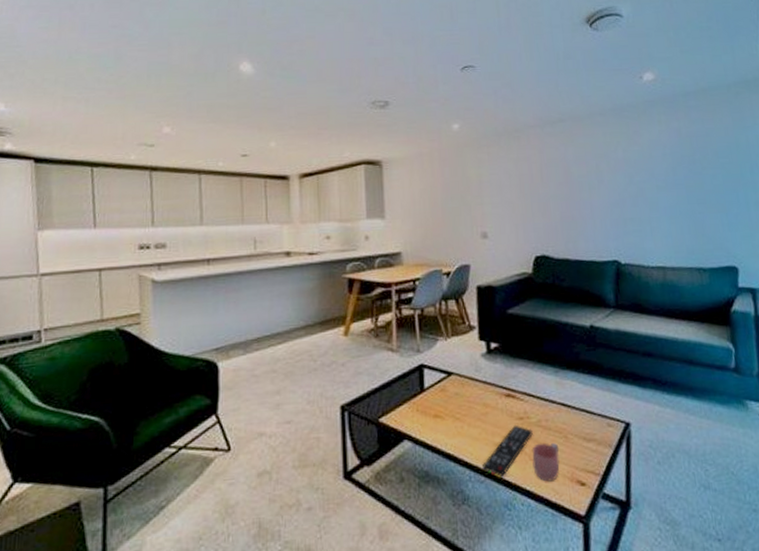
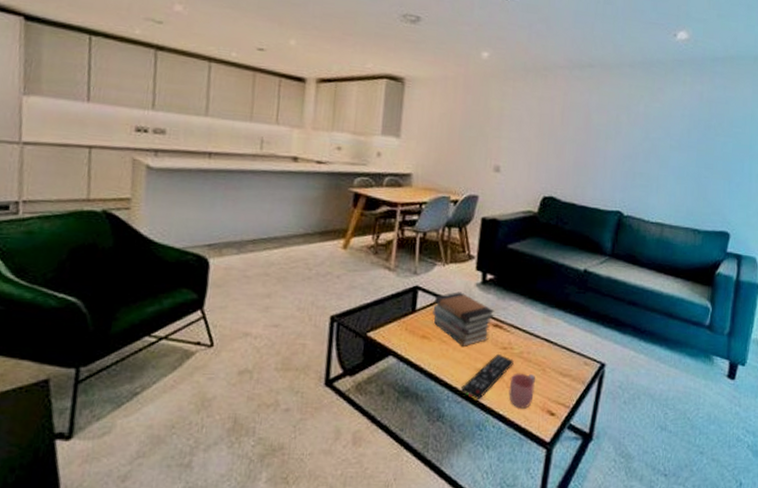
book stack: none [441,365,505,422] -> present [432,292,495,347]

